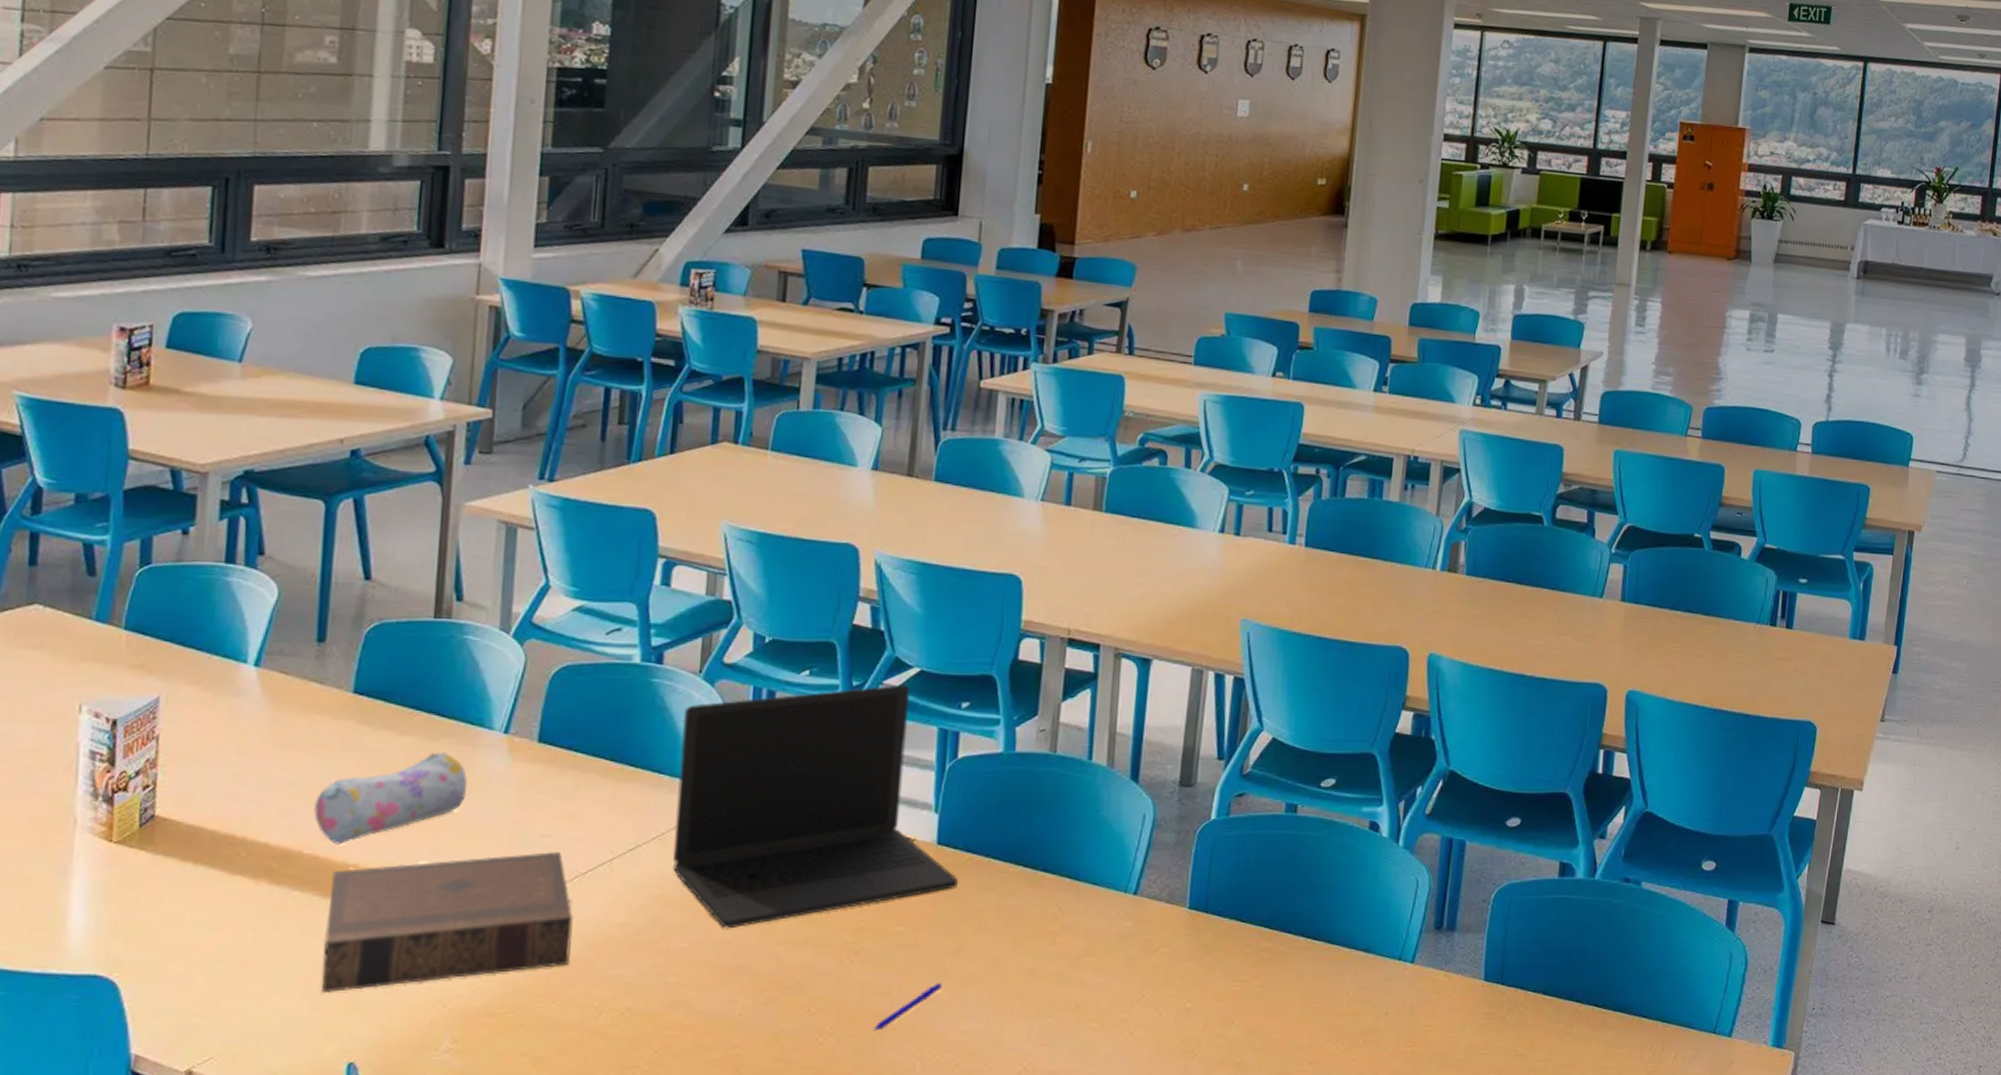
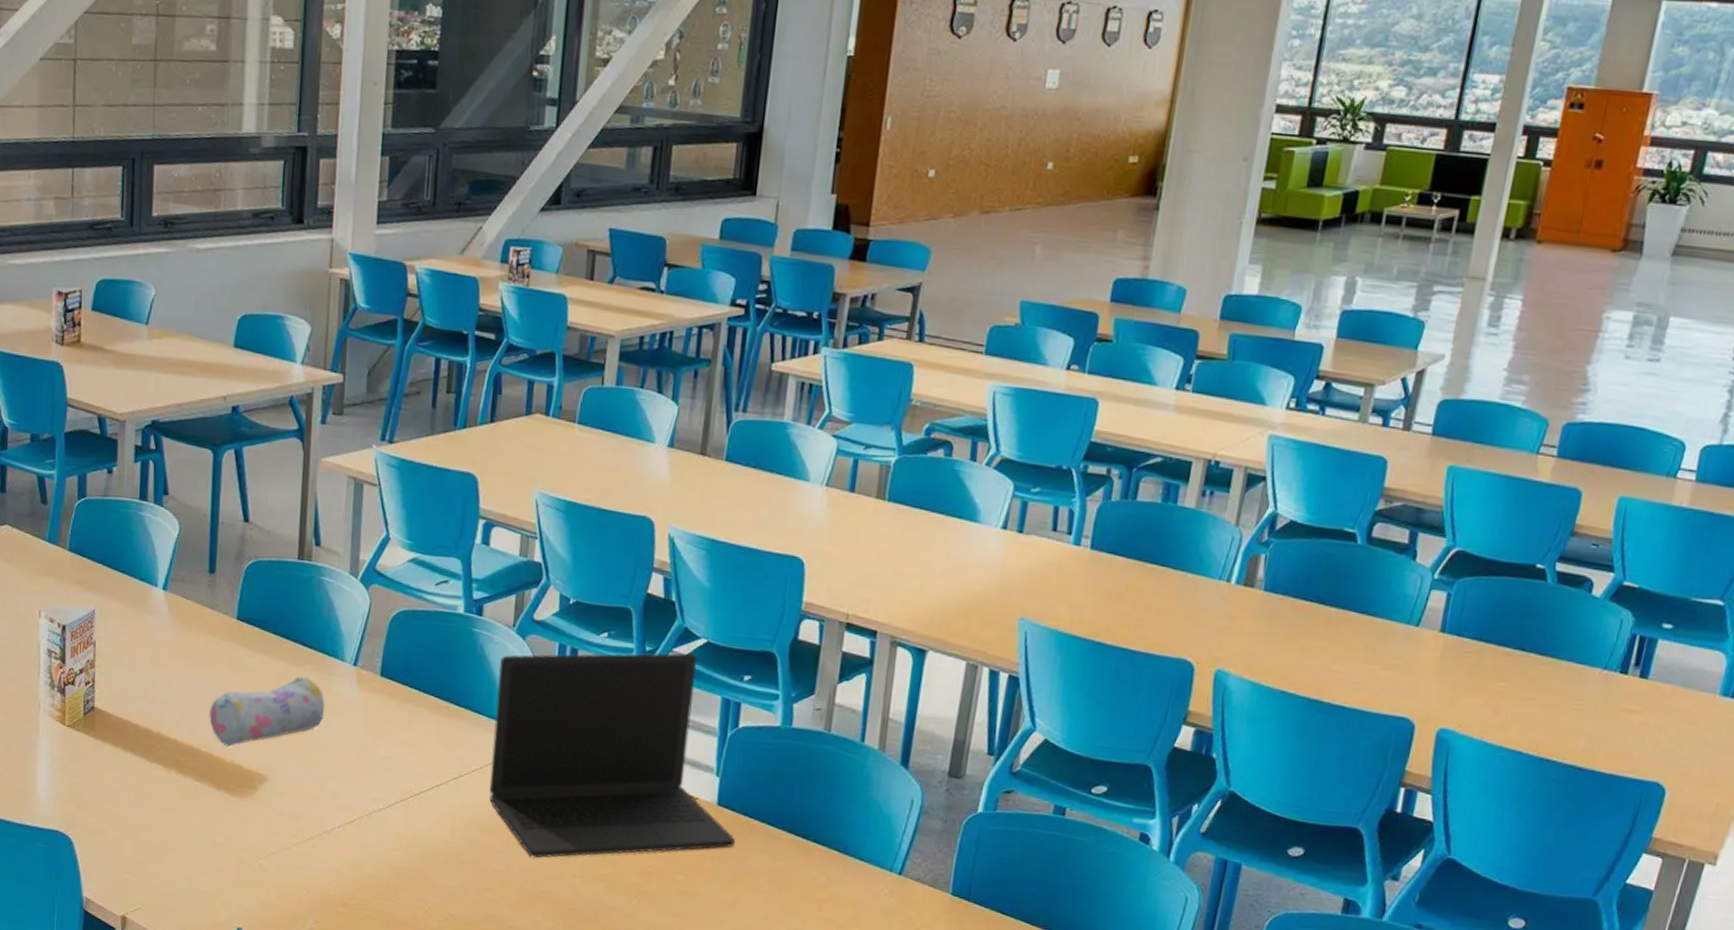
book: present [322,852,573,994] -> none [217,768,408,872]

